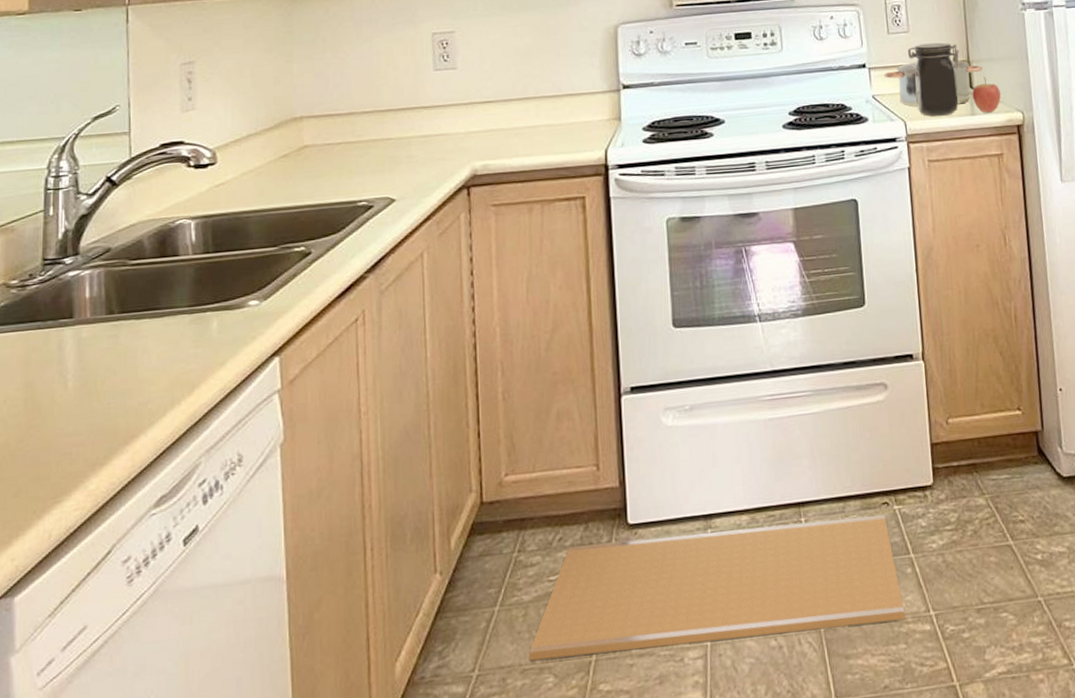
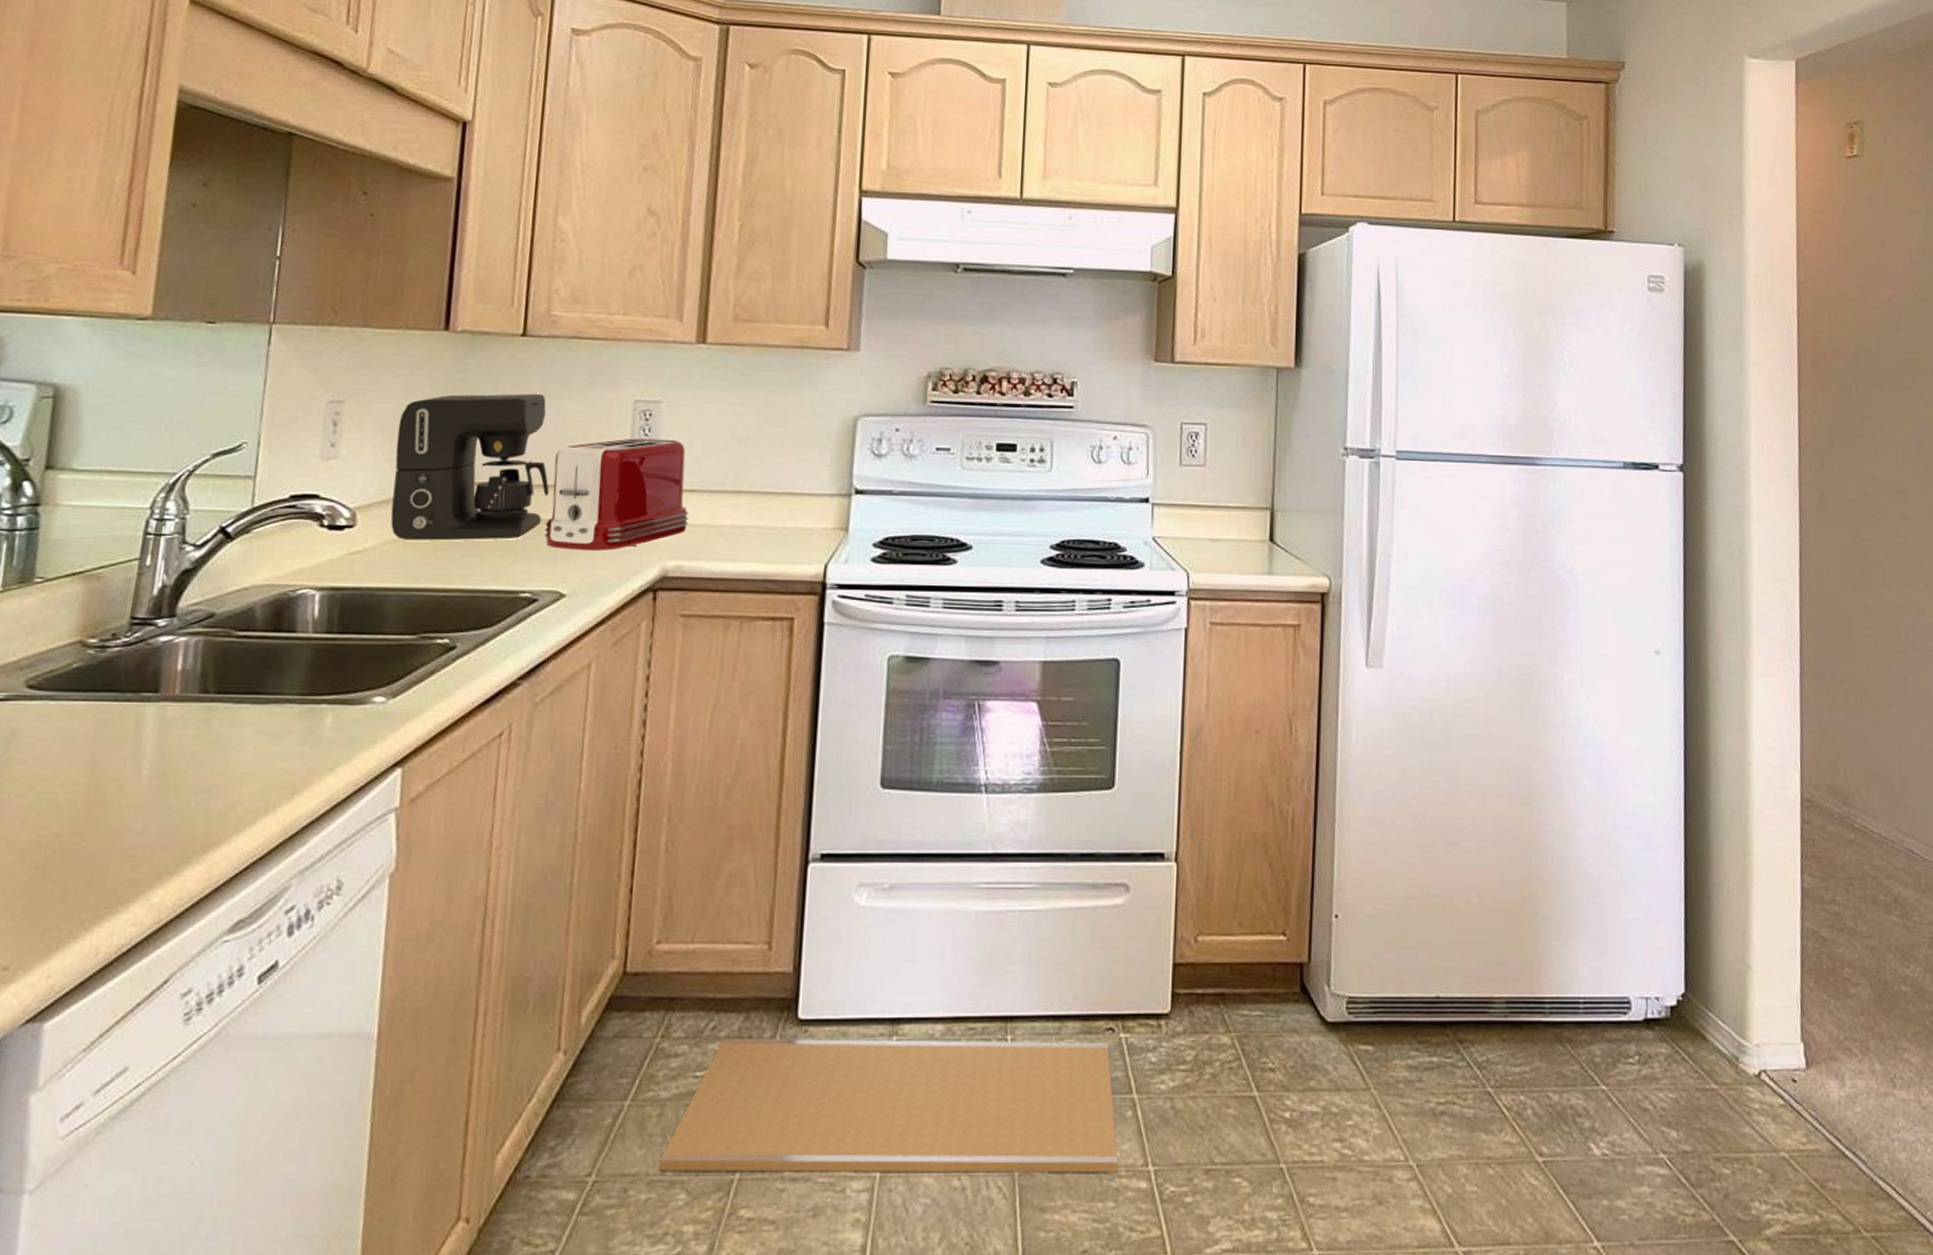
coffee maker: none [242,37,372,170] -> present [390,393,549,541]
toaster: none [372,61,489,163] -> present [544,438,690,552]
cooking pot: present [883,59,983,107] -> none [1168,502,1288,560]
jar: present [907,42,960,117] -> none [1200,482,1263,572]
fruit: present [972,77,1001,114] -> none [1272,530,1306,575]

